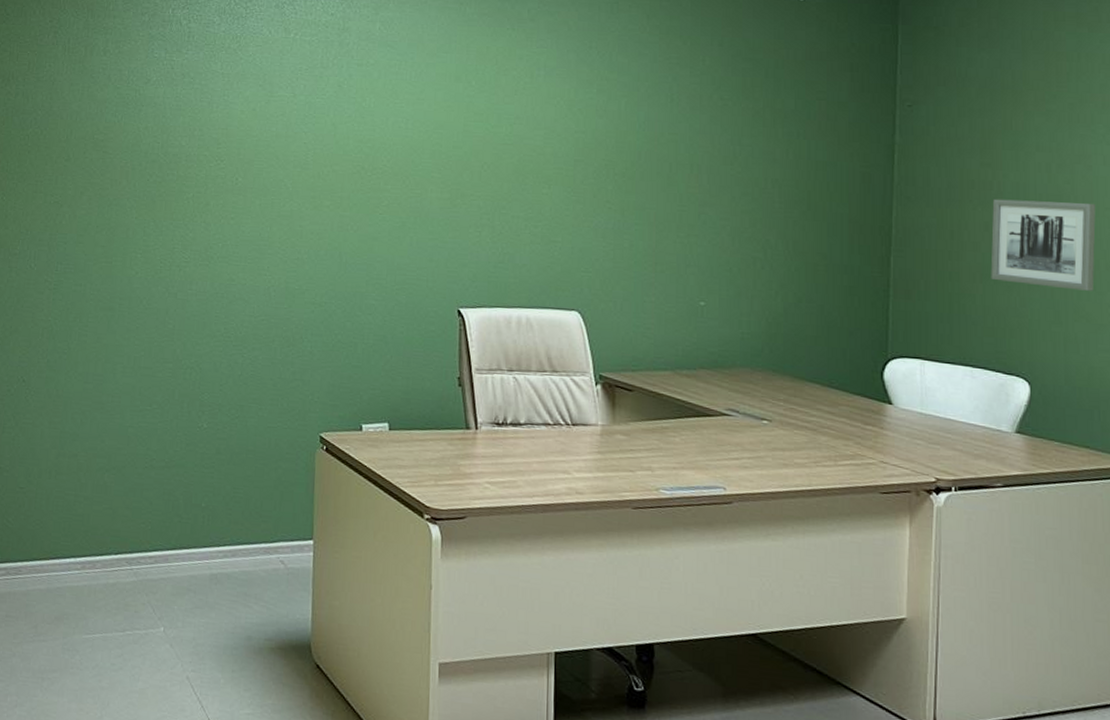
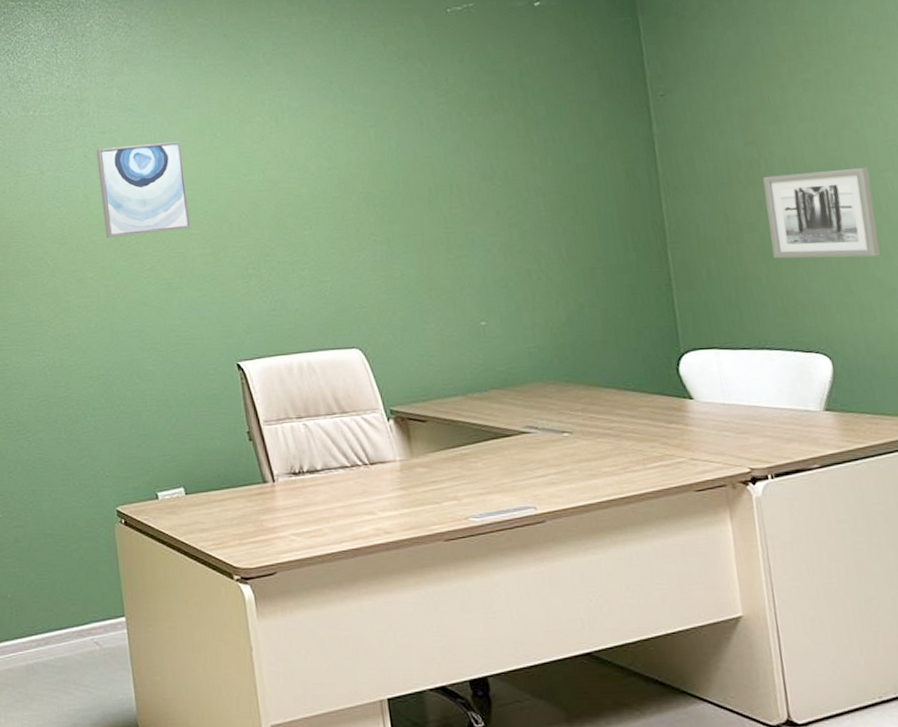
wall art: none [348,80,435,172] -> present [96,141,191,238]

